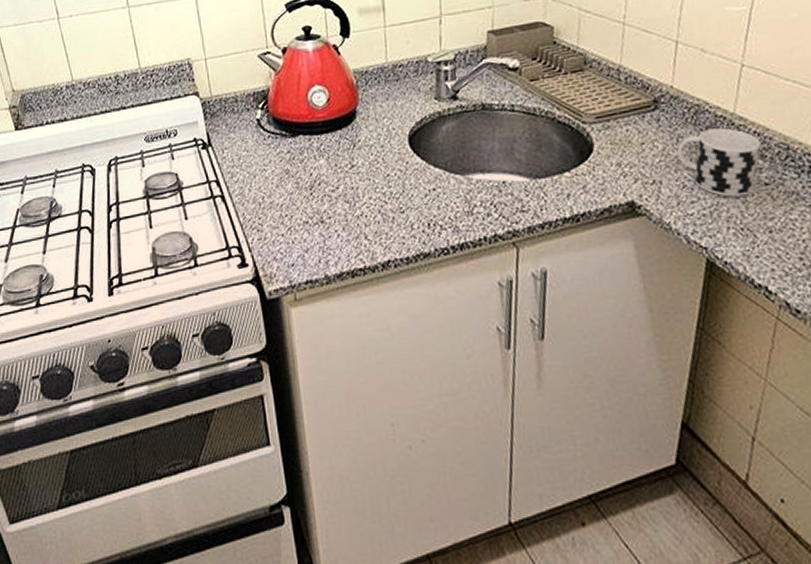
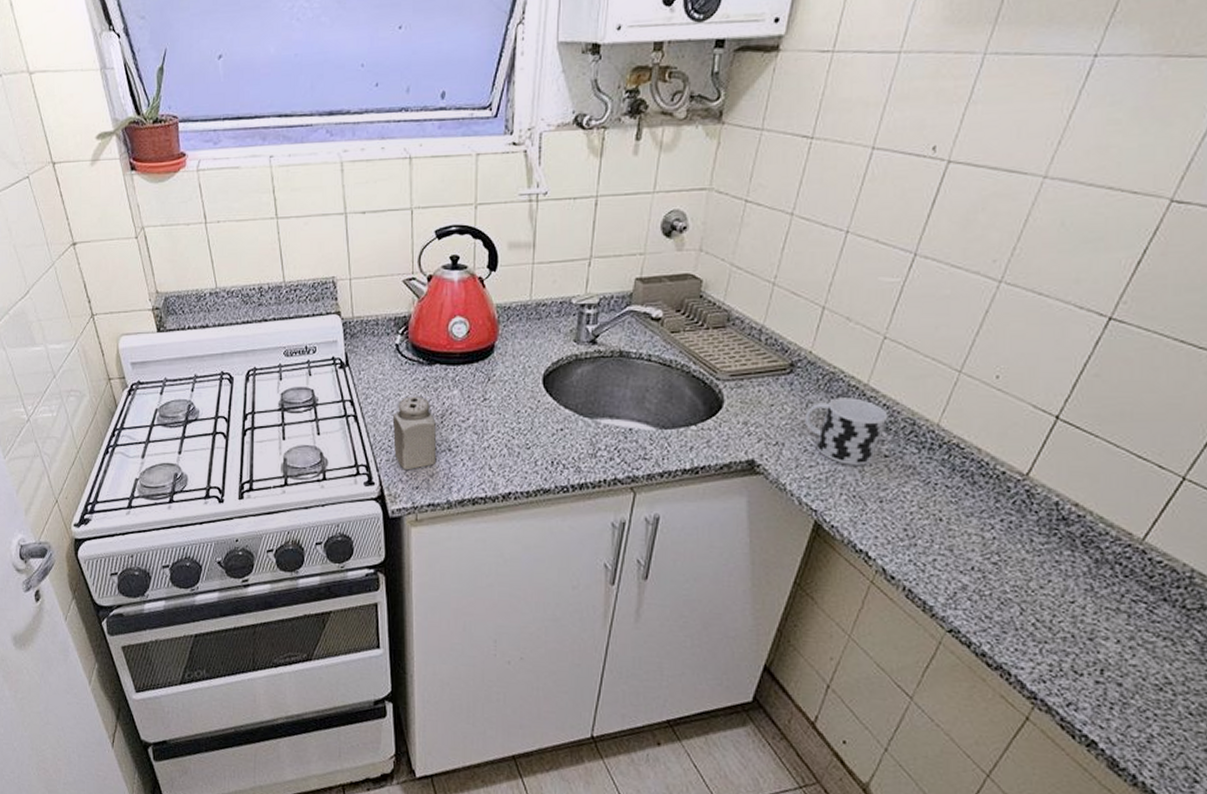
salt shaker: none [260,169,310,248] -> present [392,396,437,471]

